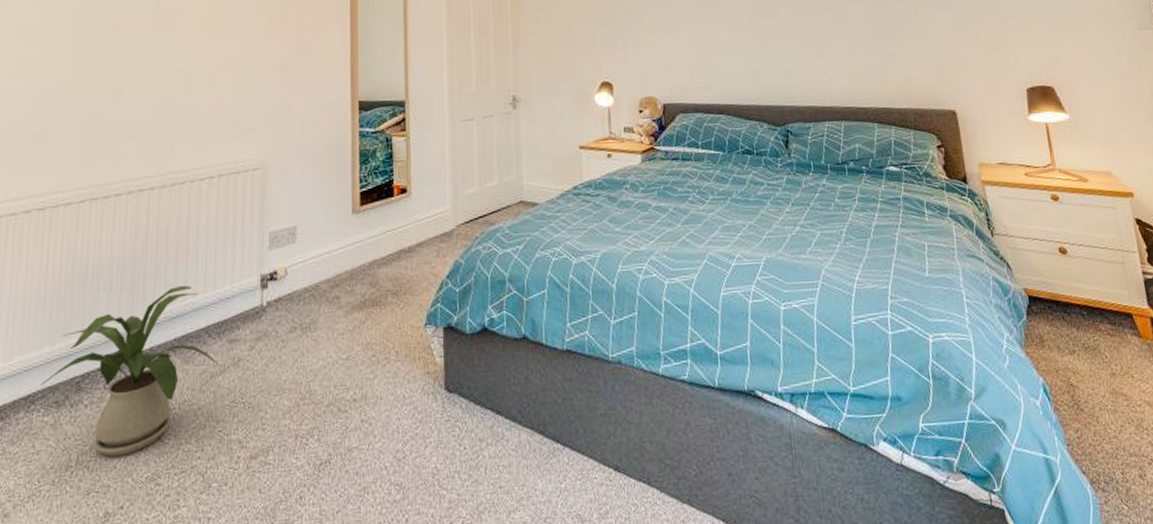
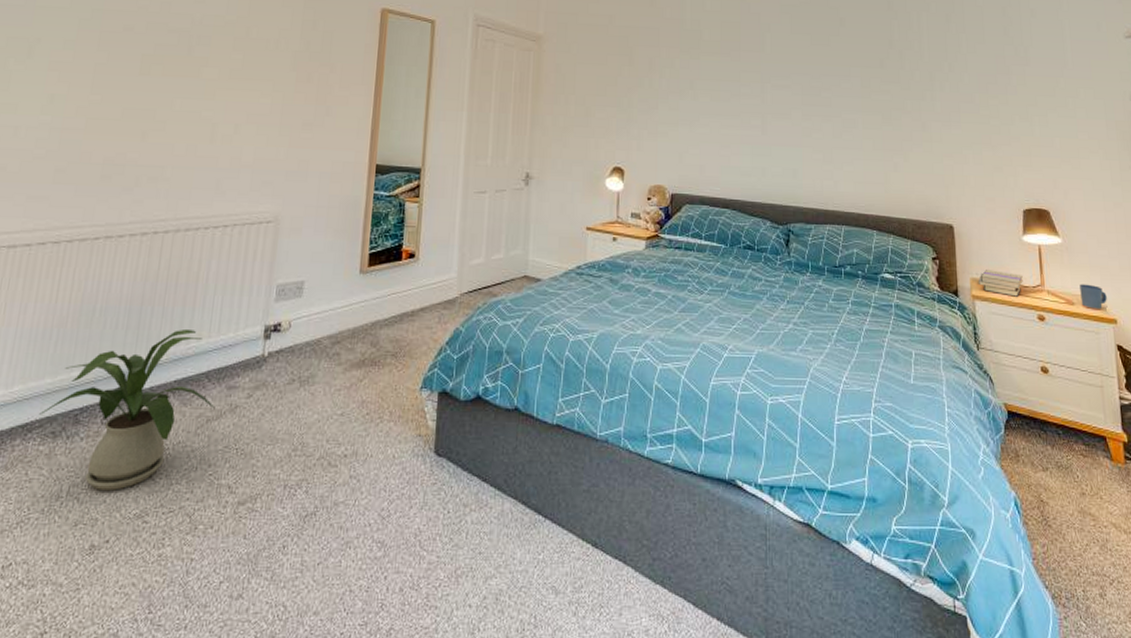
books: none [986,153,1033,179] -> present [977,270,1023,297]
mug: none [1091,159,1122,185] -> present [1080,284,1107,310]

